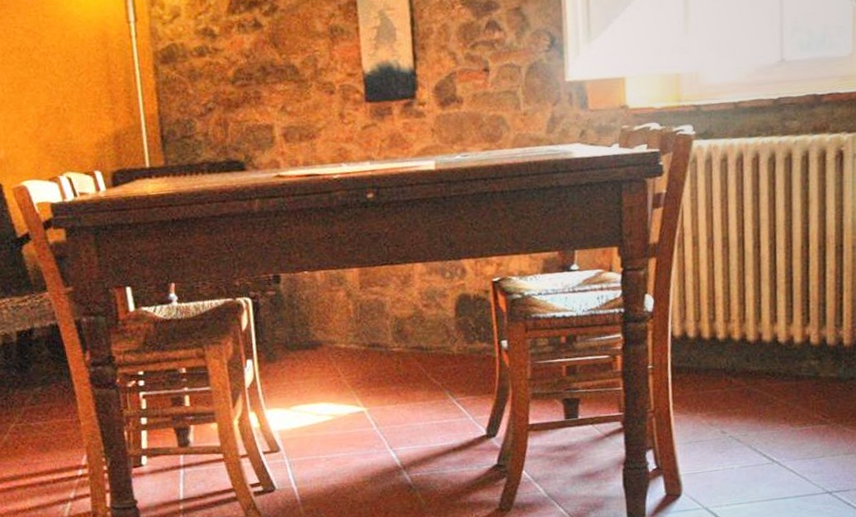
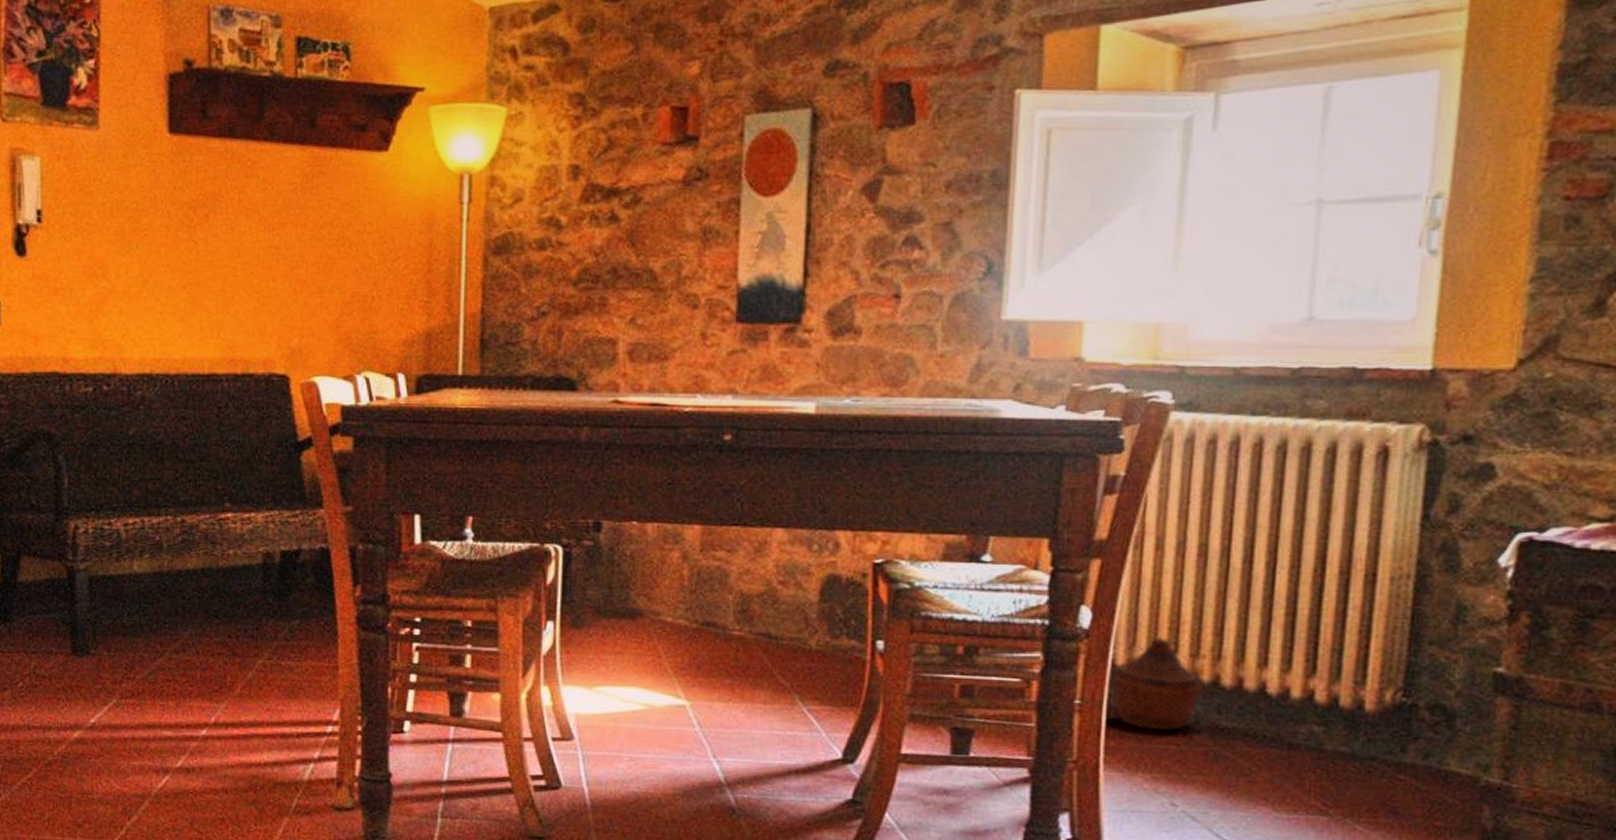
woven basket: none [673,311,734,381] -> present [1112,637,1202,730]

